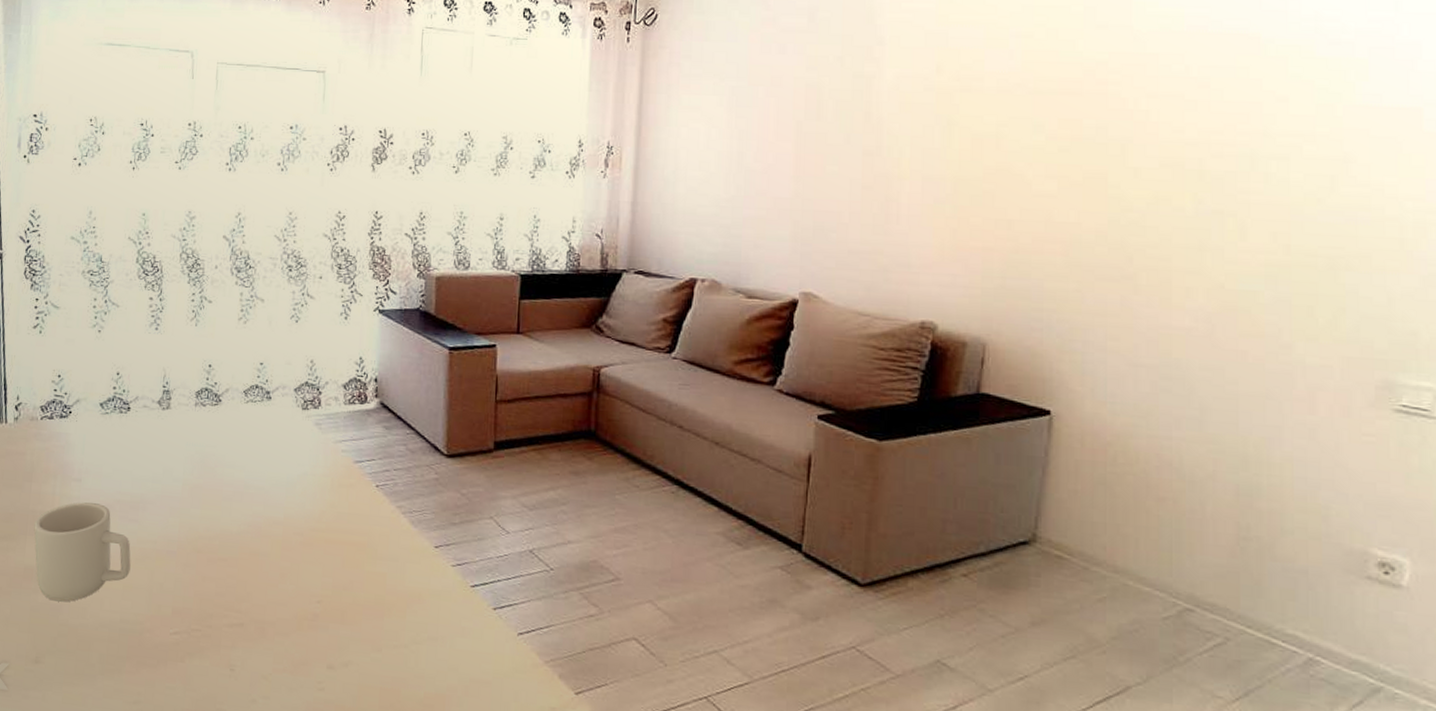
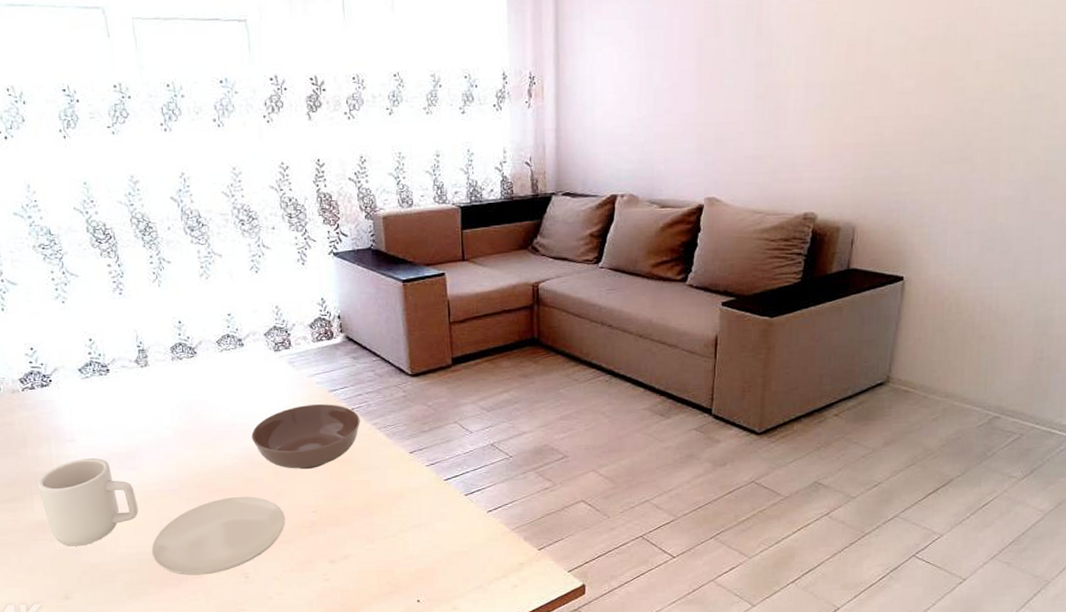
plate: none [135,570,285,660] -> present [152,496,285,576]
bowl: none [263,474,384,550] -> present [251,404,360,469]

